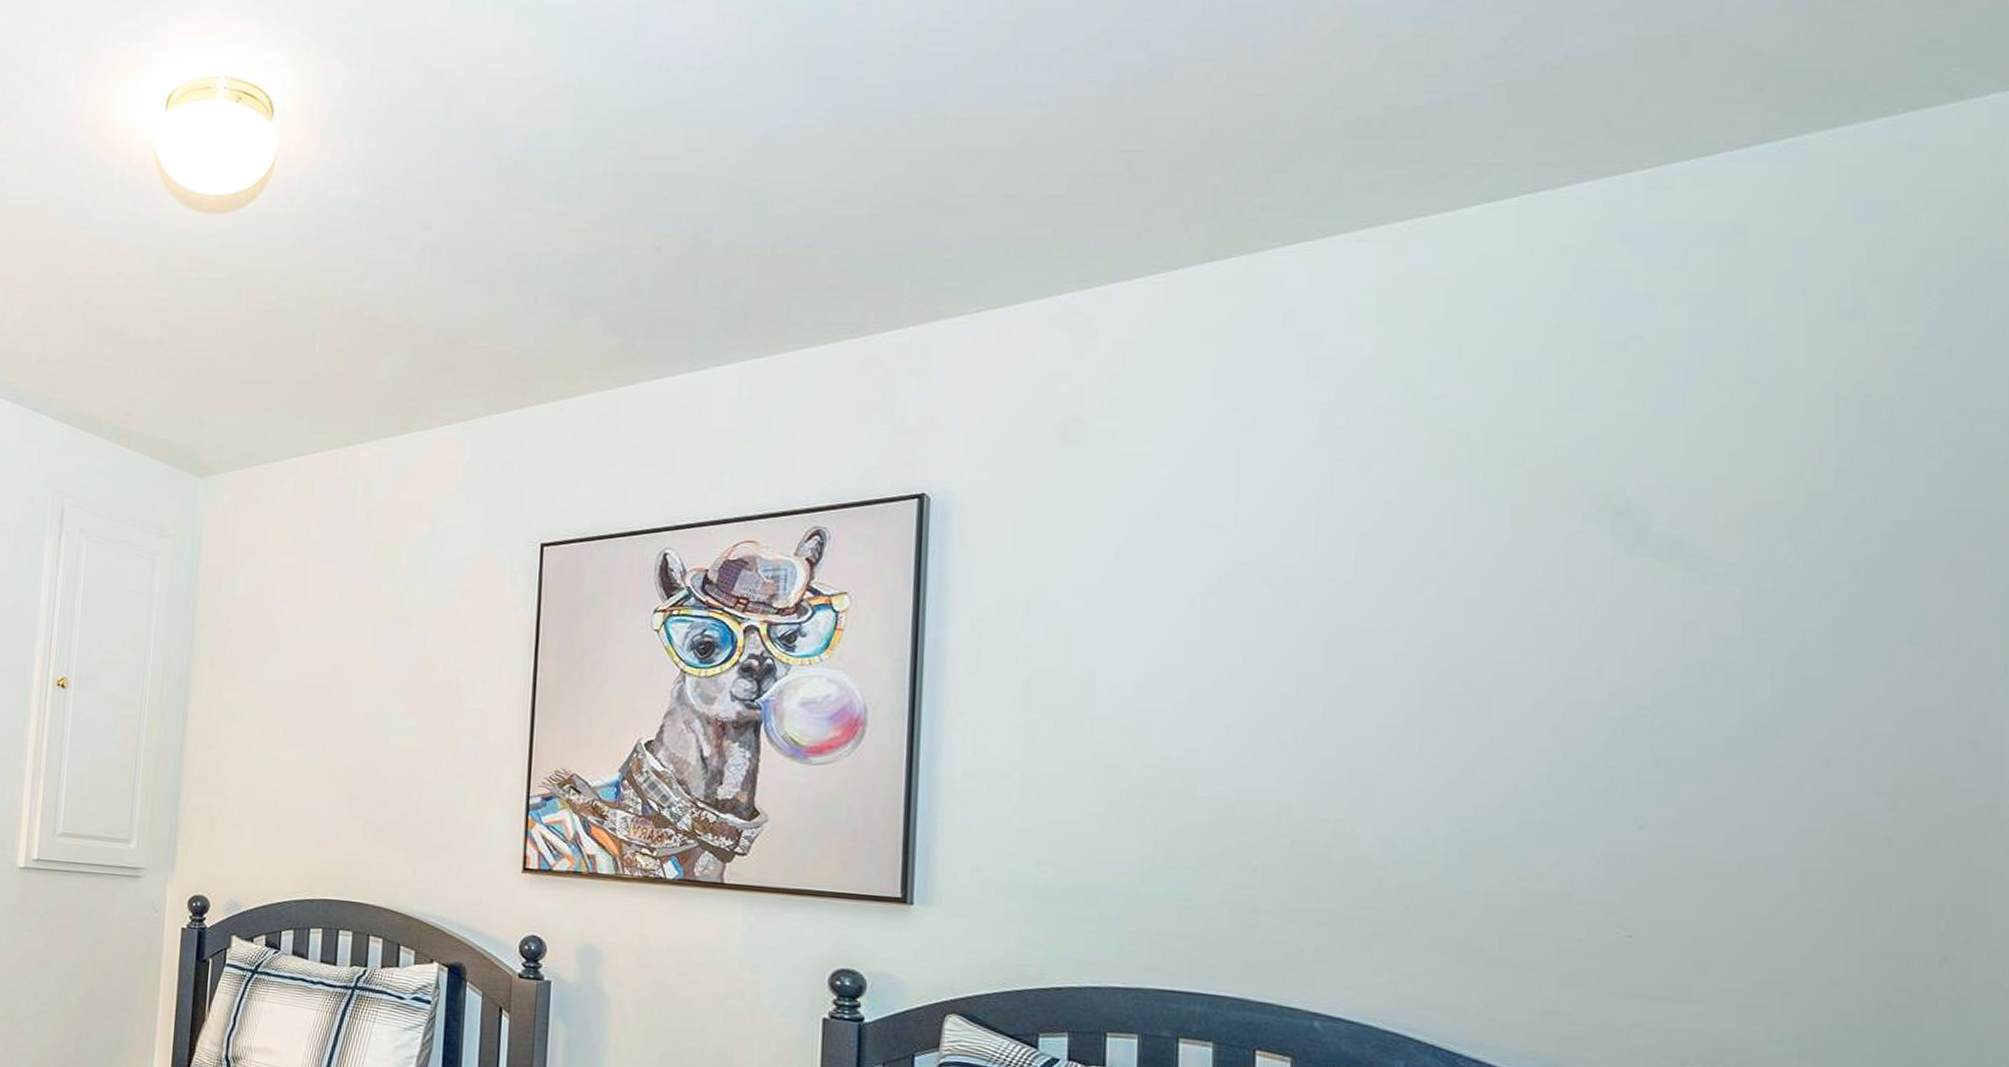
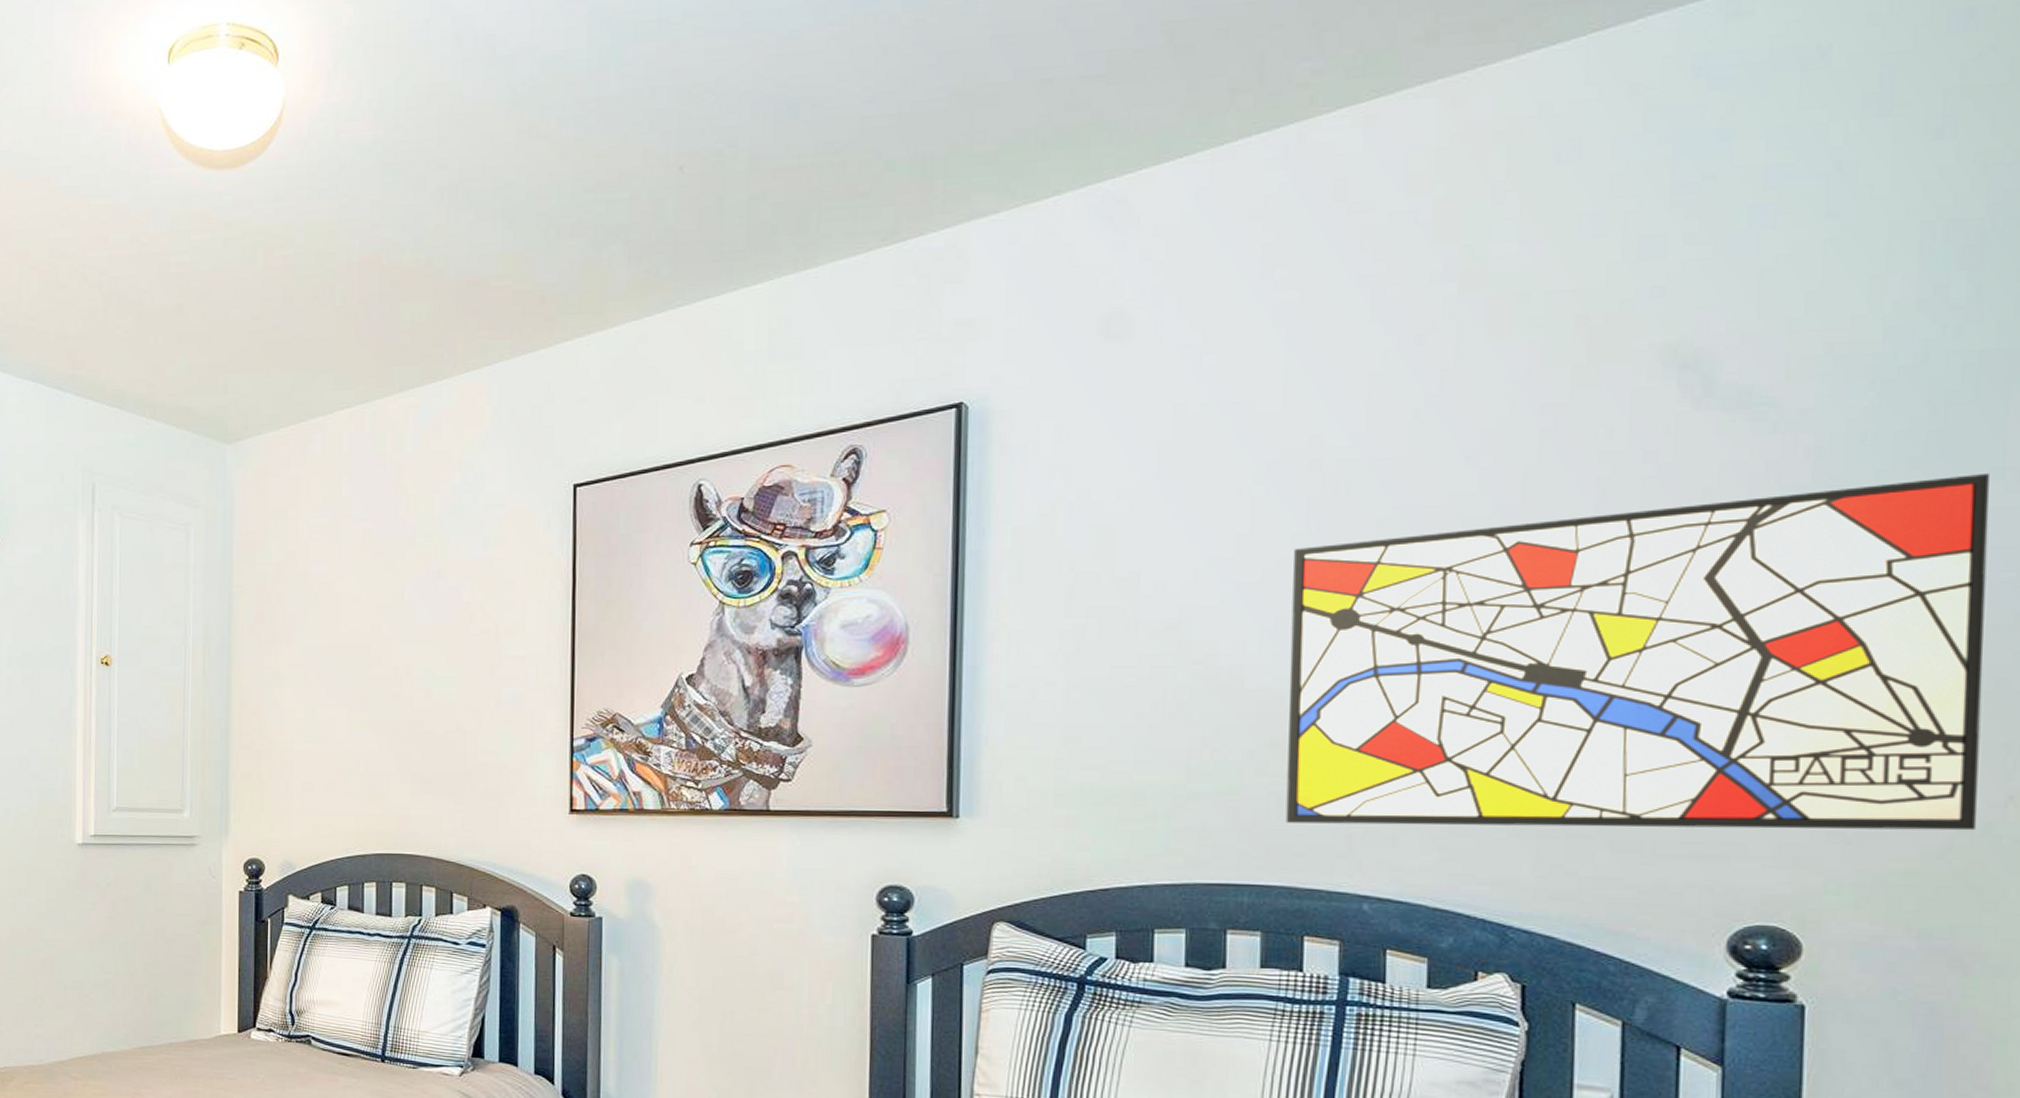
wall art: none [1237,638,1914,990] -> present [1285,472,1990,831]

